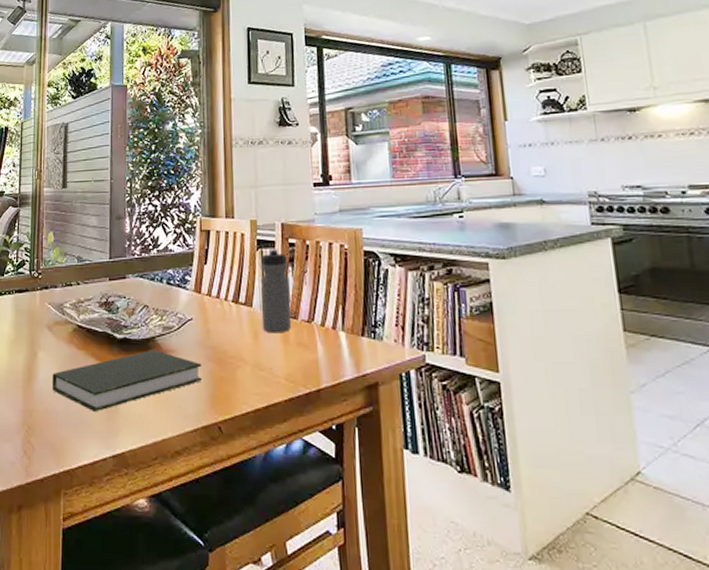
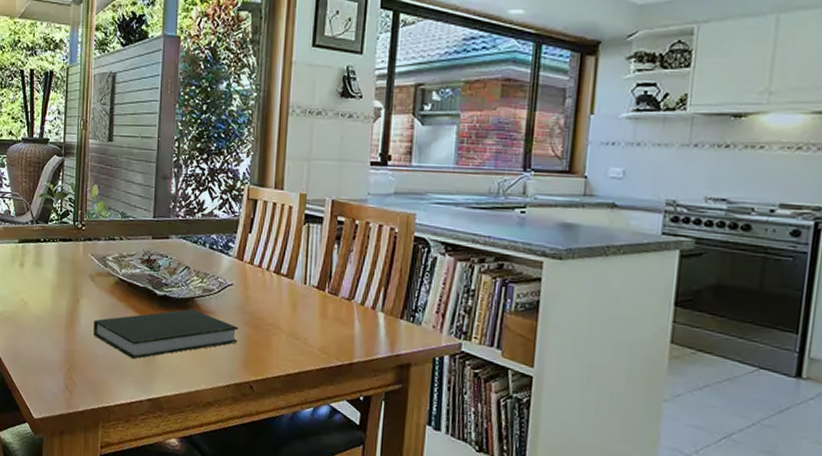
water bottle: present [260,248,292,333] -> none [301,224,334,307]

